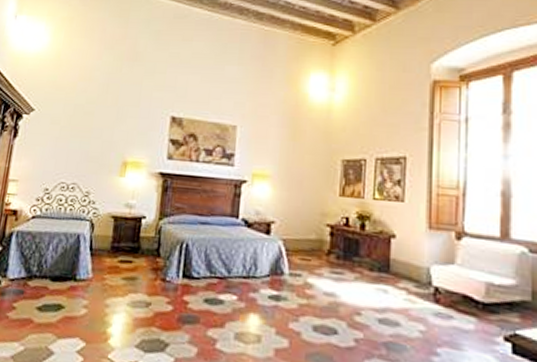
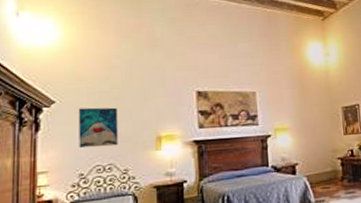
wall art: none [48,119,89,165] -> present [79,107,118,148]

